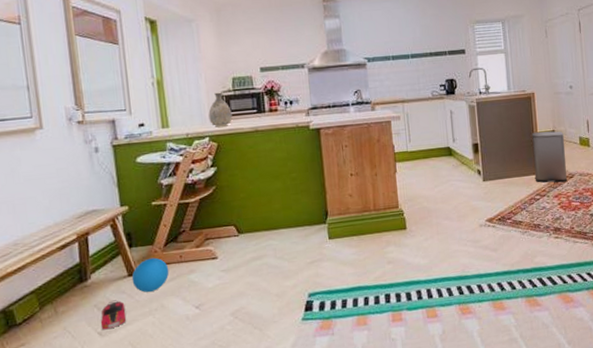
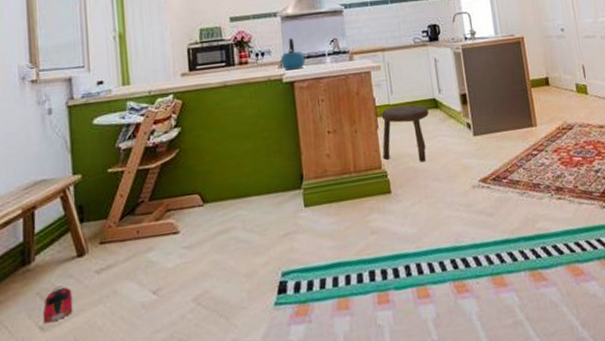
ball: present [131,257,169,293] -> none [81,233,124,276]
vase: present [208,92,233,127] -> none [173,44,199,83]
kettle: none [307,88,331,118] -> present [280,38,306,71]
stool: none [399,152,443,203] -> present [381,105,429,163]
pedal bin: present [531,131,568,183] -> none [523,77,566,136]

